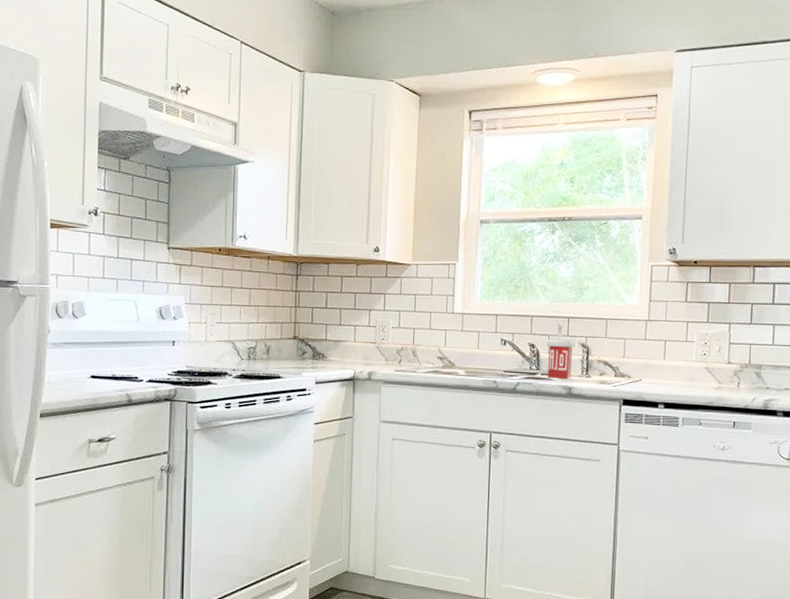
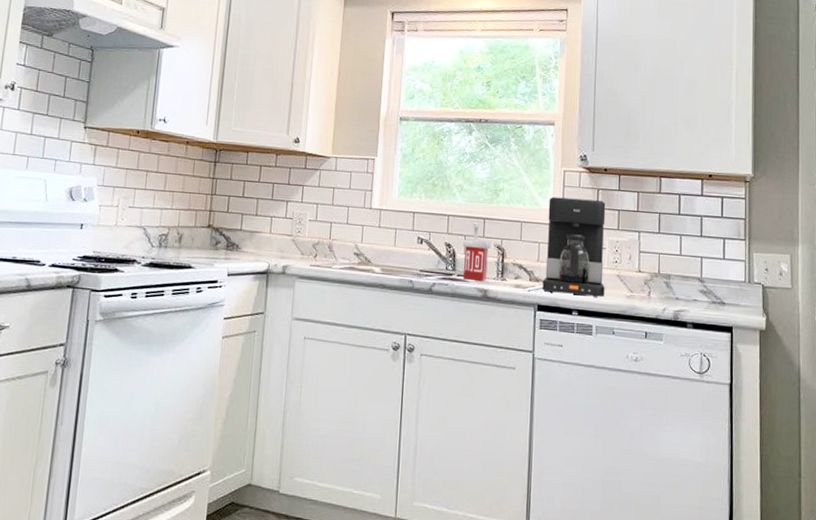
coffee maker: none [628,292,695,390] -> present [542,197,606,297]

